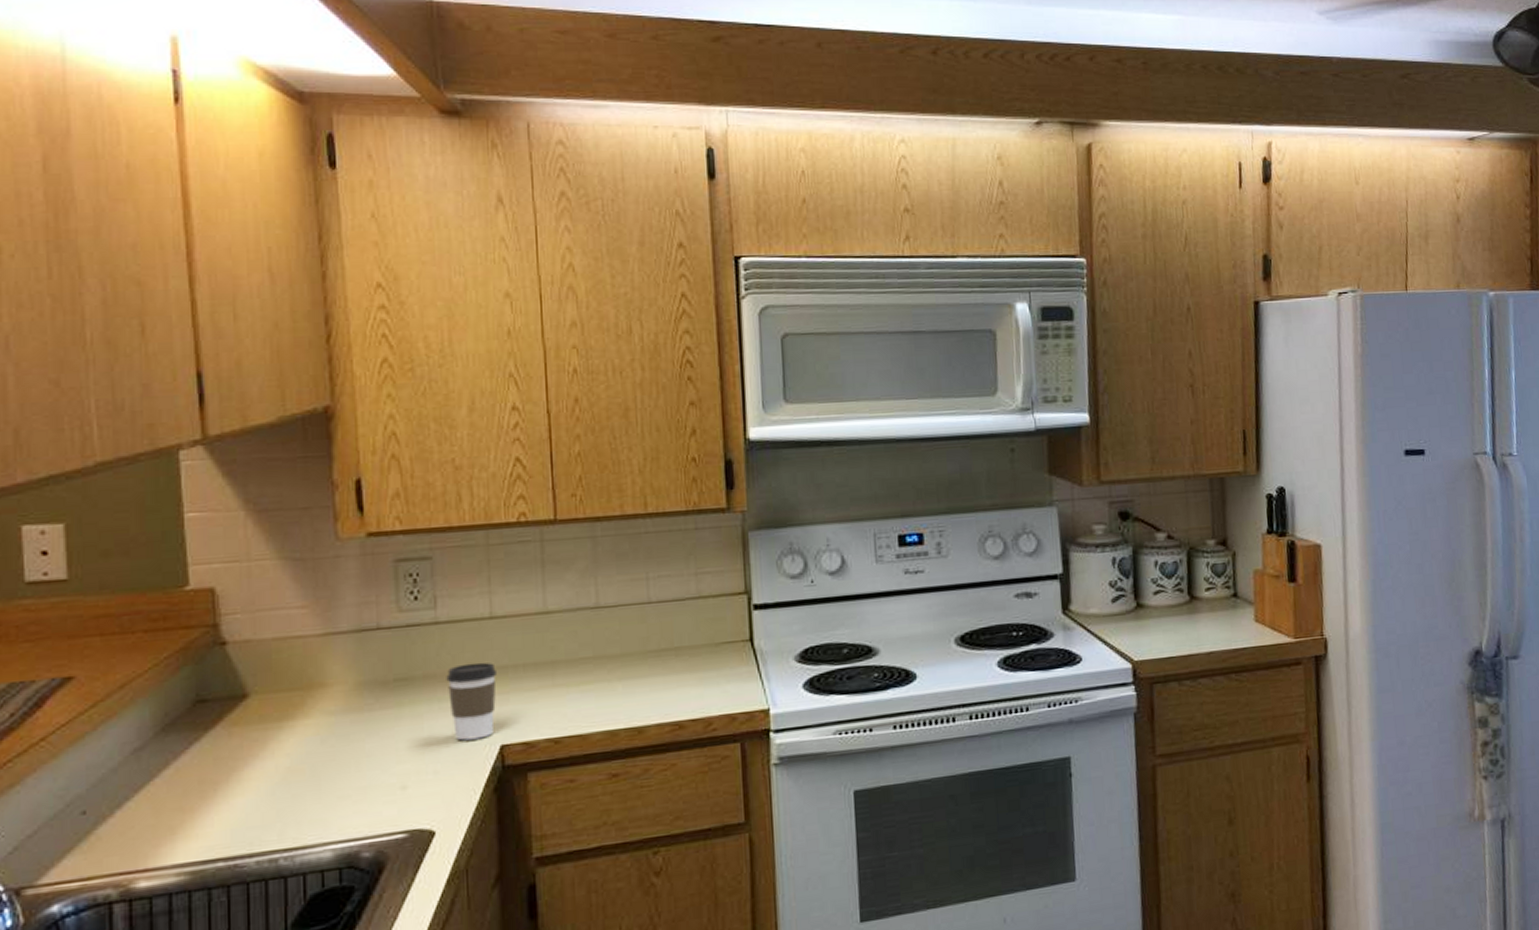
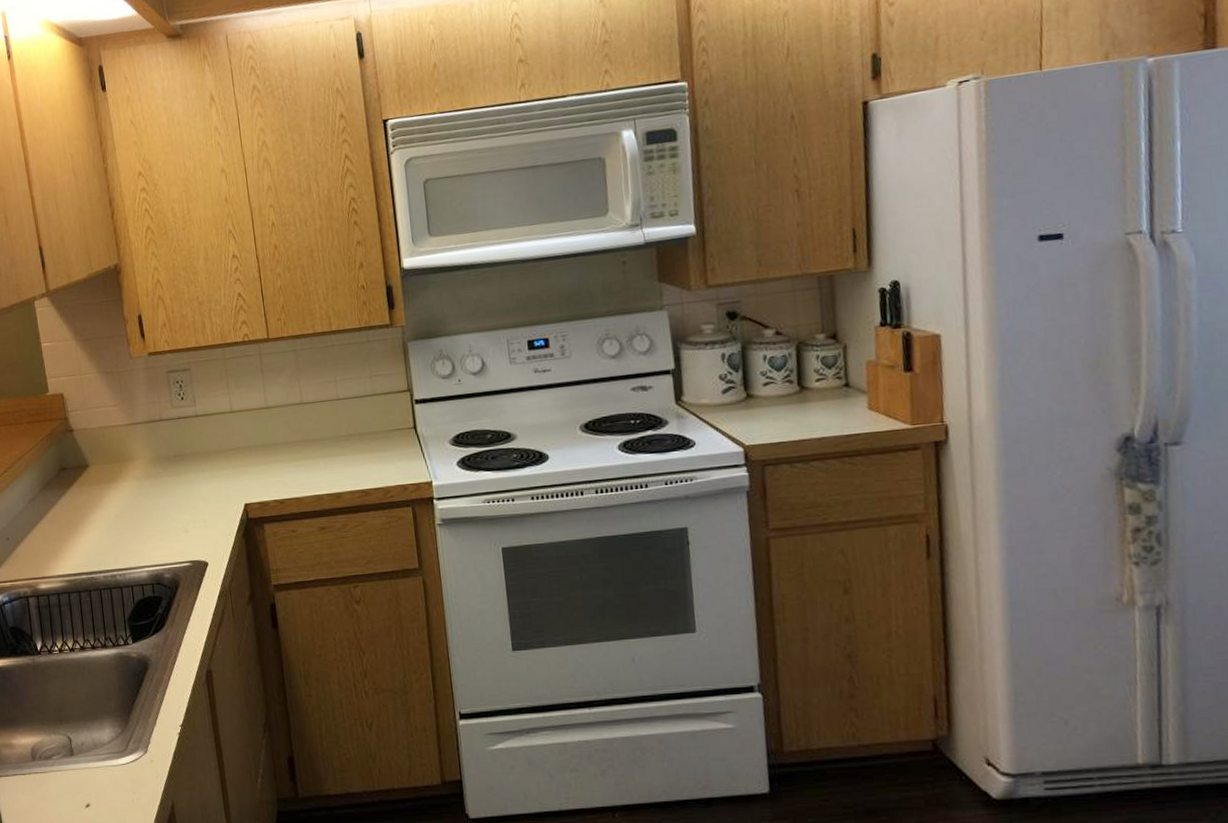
coffee cup: present [446,662,496,741] -> none [206,444,240,500]

